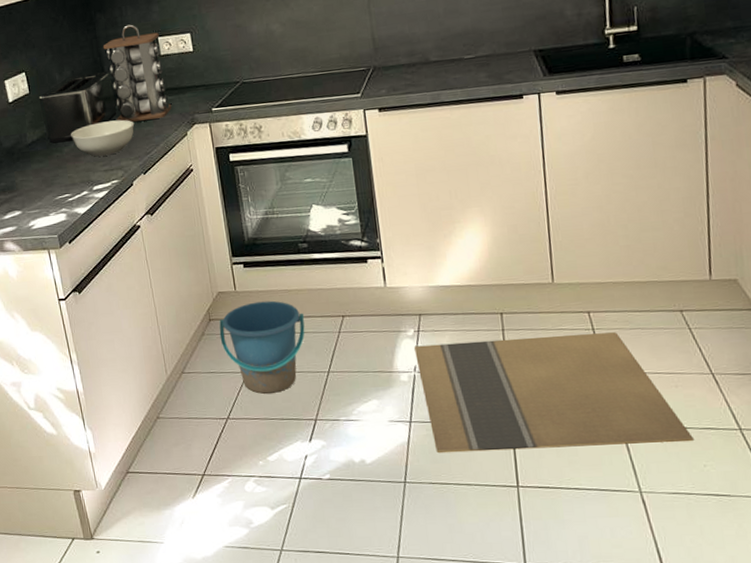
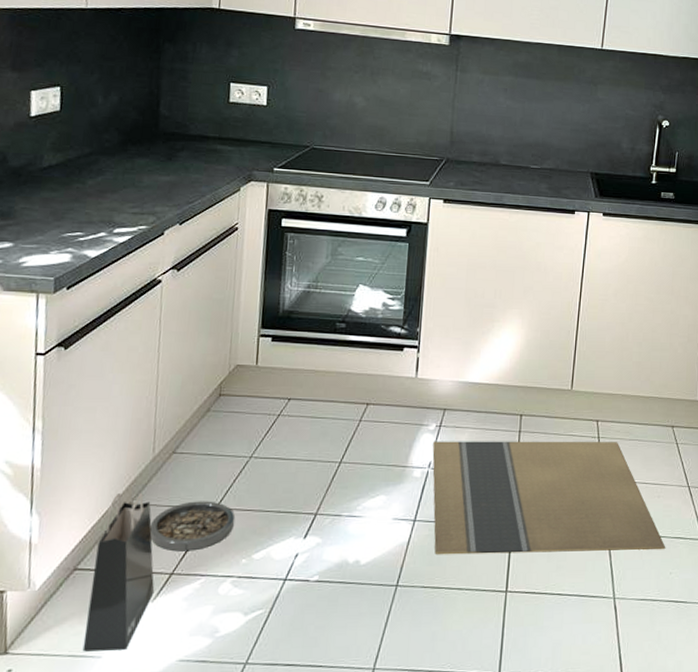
toaster: present [38,71,117,144] -> none [69,102,167,174]
bowl: present [70,119,135,157] -> none [99,159,182,197]
spice rack: present [102,24,171,123] -> none [162,62,233,168]
shopping bag: none [140,408,193,538] -> present [82,493,155,652]
pet bowl: none [177,412,246,456] -> present [149,501,234,552]
bucket: present [219,300,305,394] -> none [227,380,327,482]

